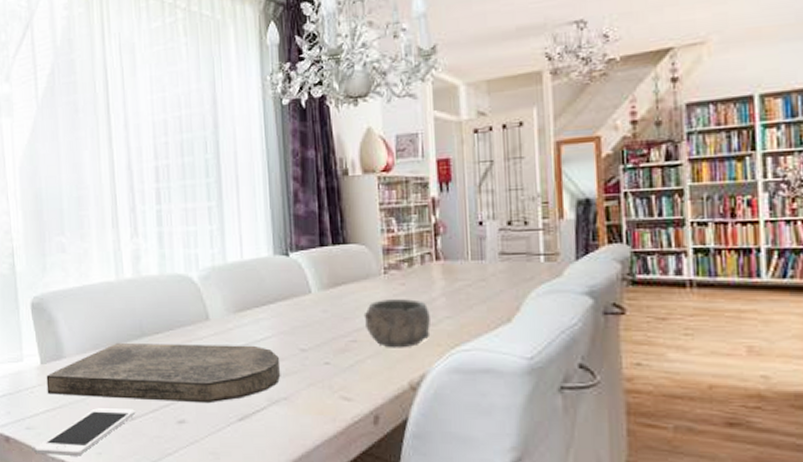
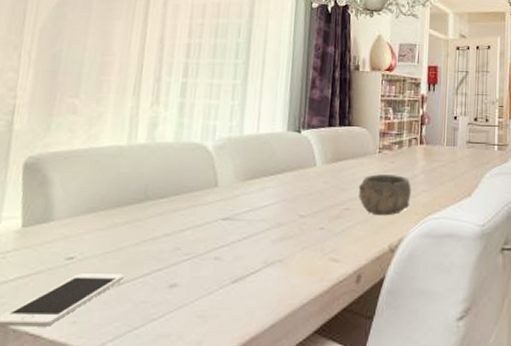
cutting board: present [46,344,281,404] -> none [23,207,280,267]

